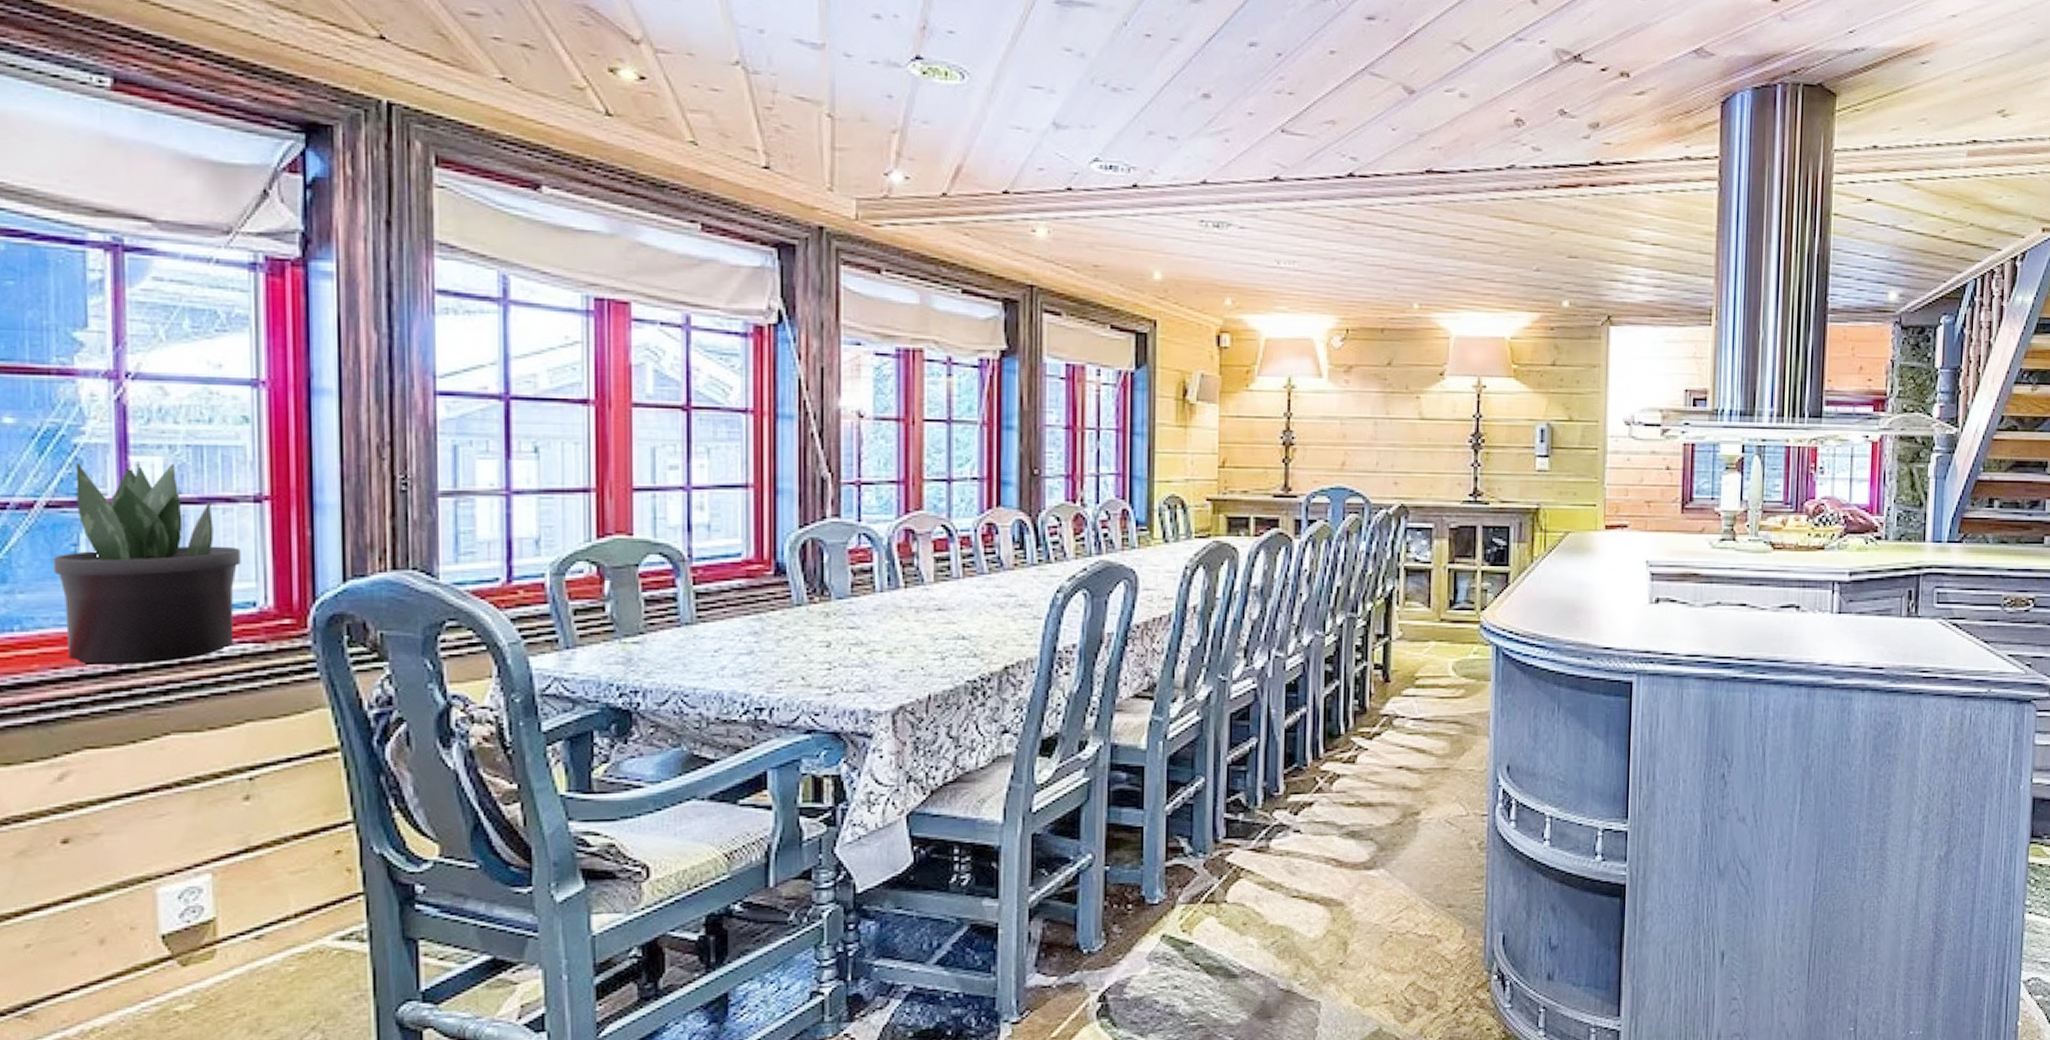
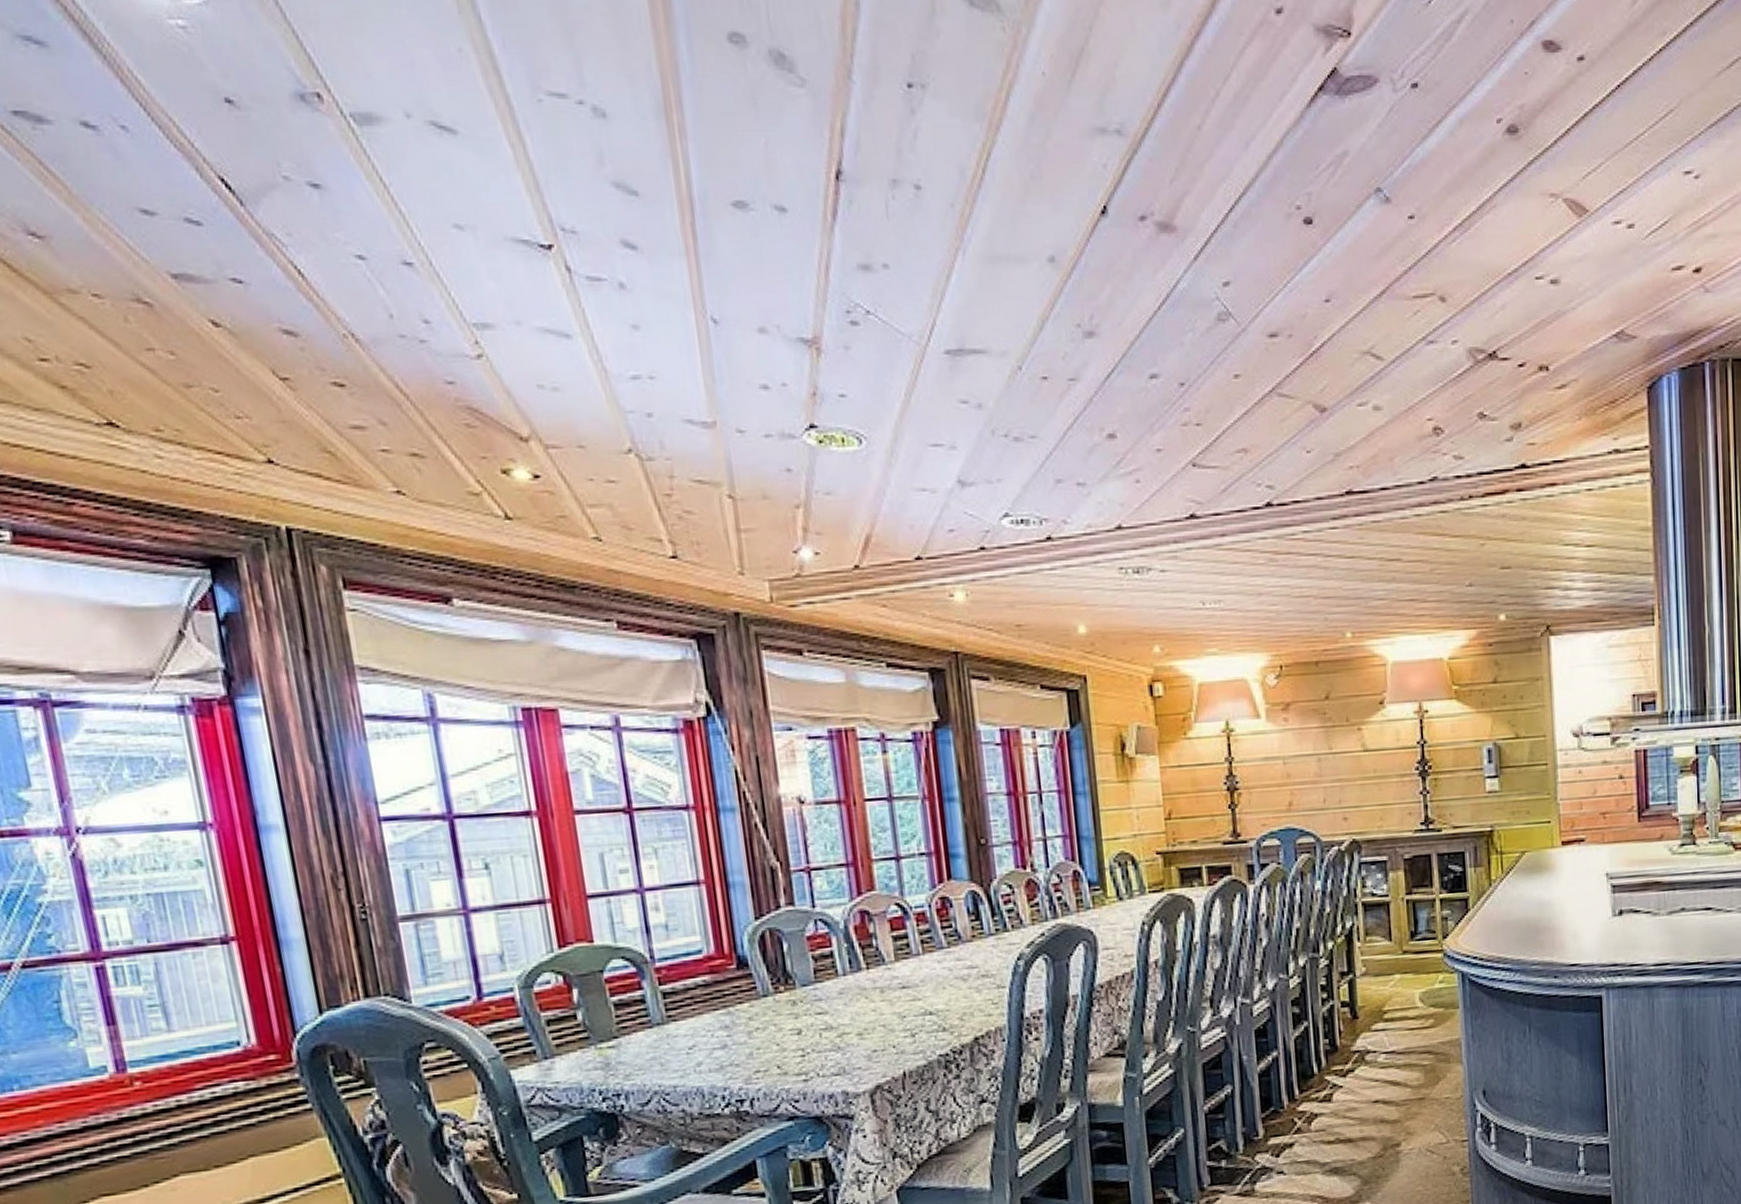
planter: present [53,463,241,666] -> none [38,913,225,1116]

